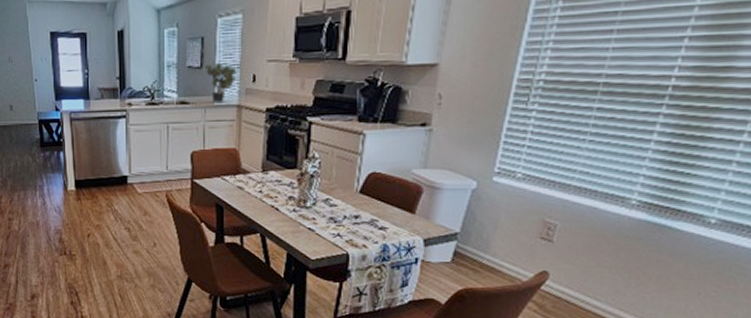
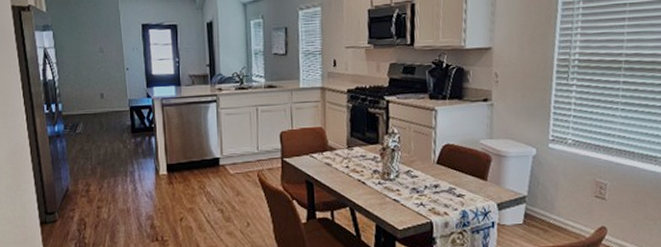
potted plant: present [203,62,237,103] -> none [288,49,319,86]

